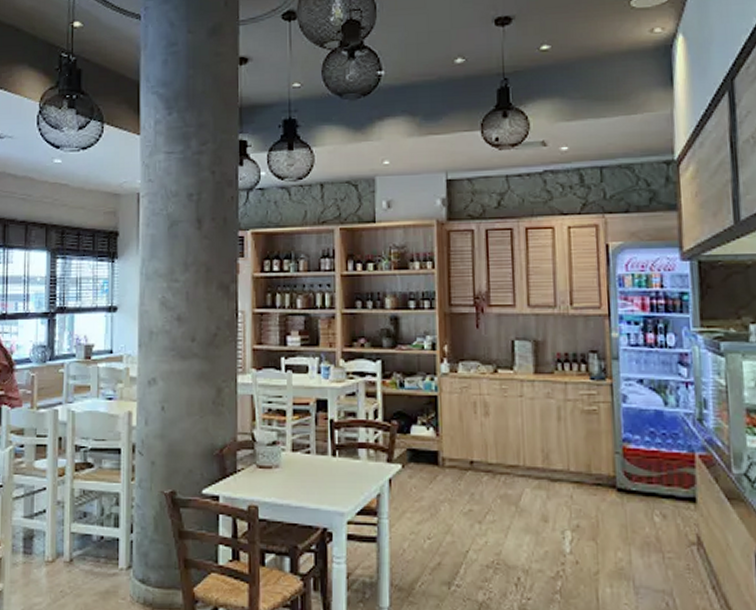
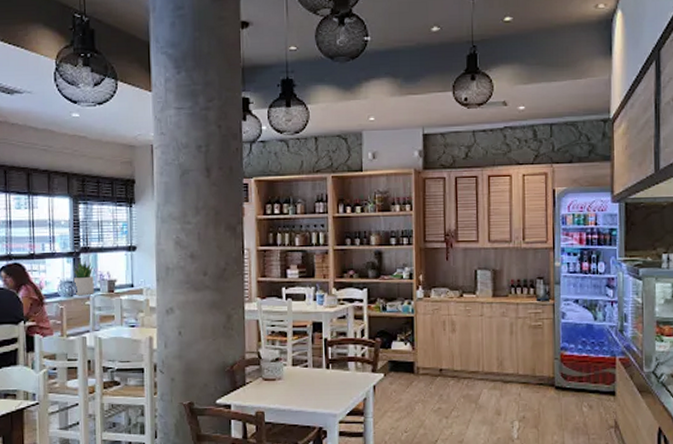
planter: none [47,322,69,362] -> present [73,260,94,296]

